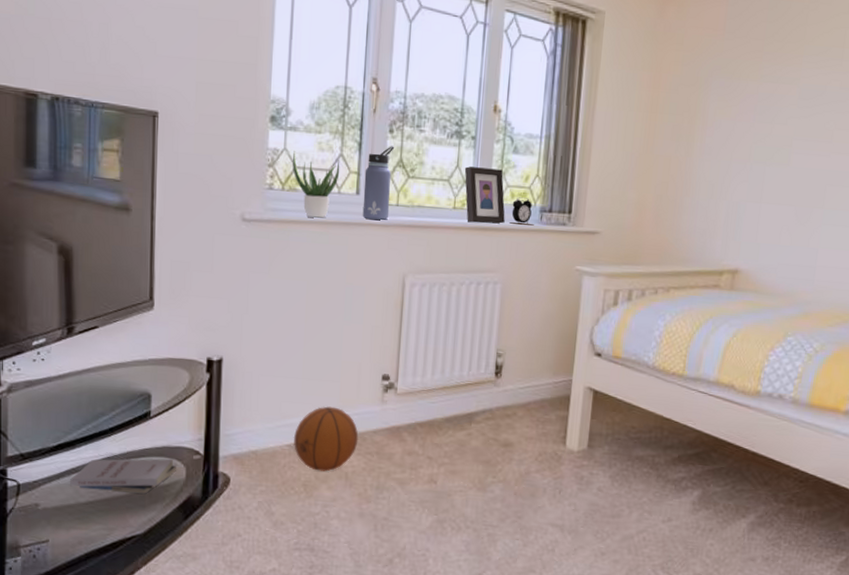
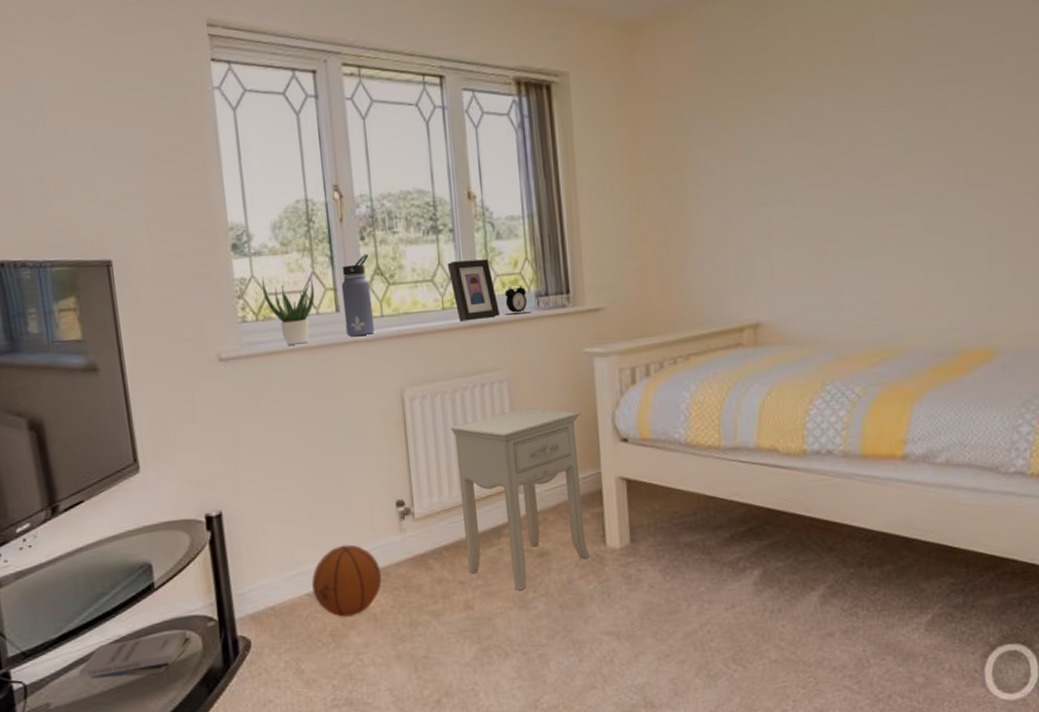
nightstand: none [438,310,563,474] -> present [450,407,590,591]

